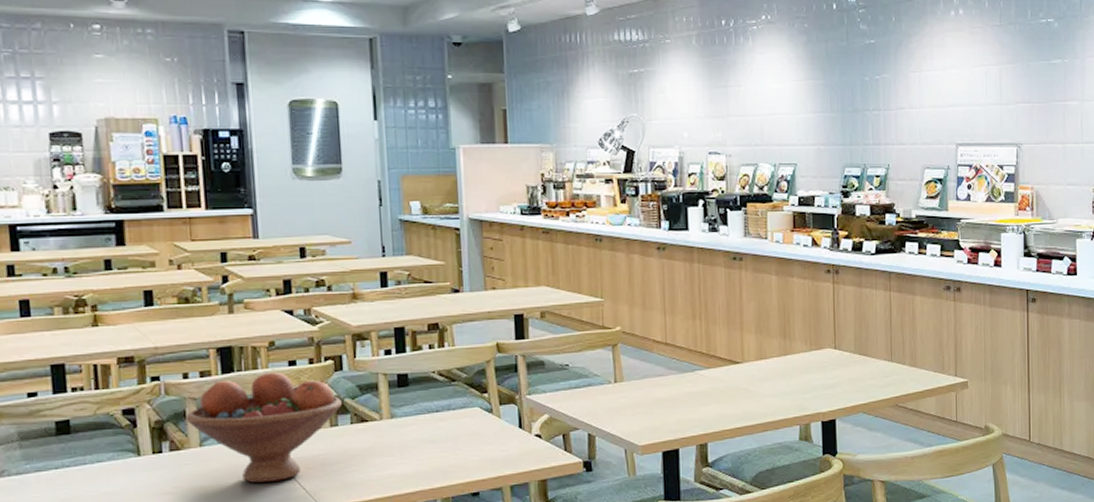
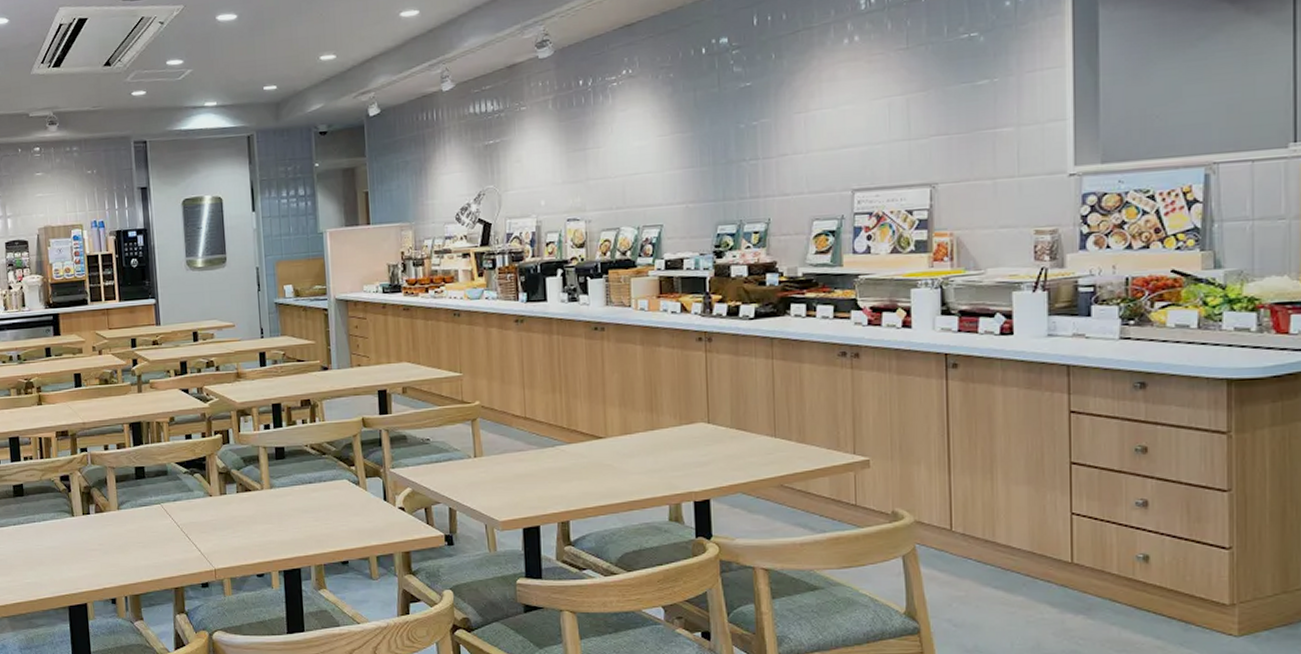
fruit bowl: present [186,371,343,484] -> none [107,444,230,544]

